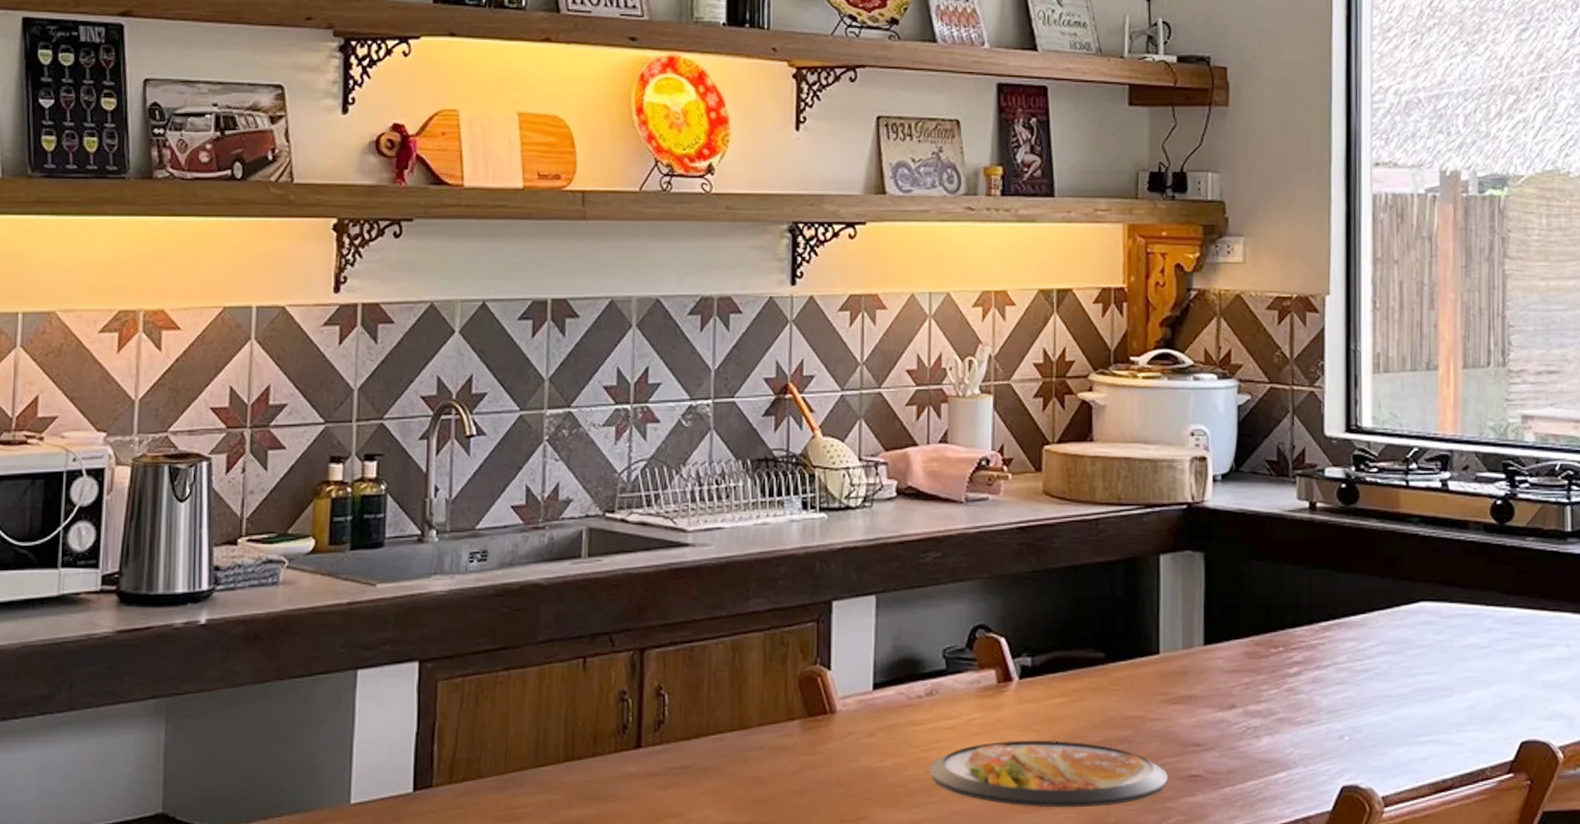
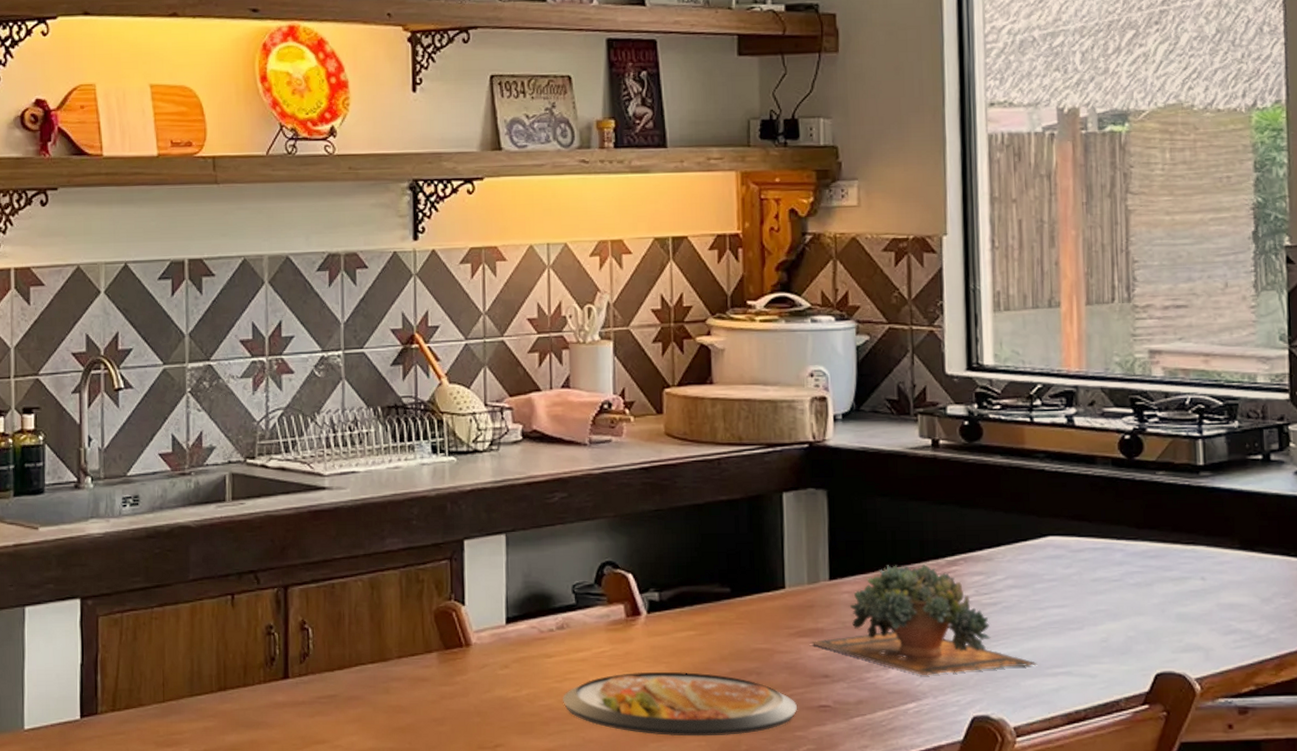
succulent plant: none [1183,630,1406,745] -> present [810,564,1037,676]

